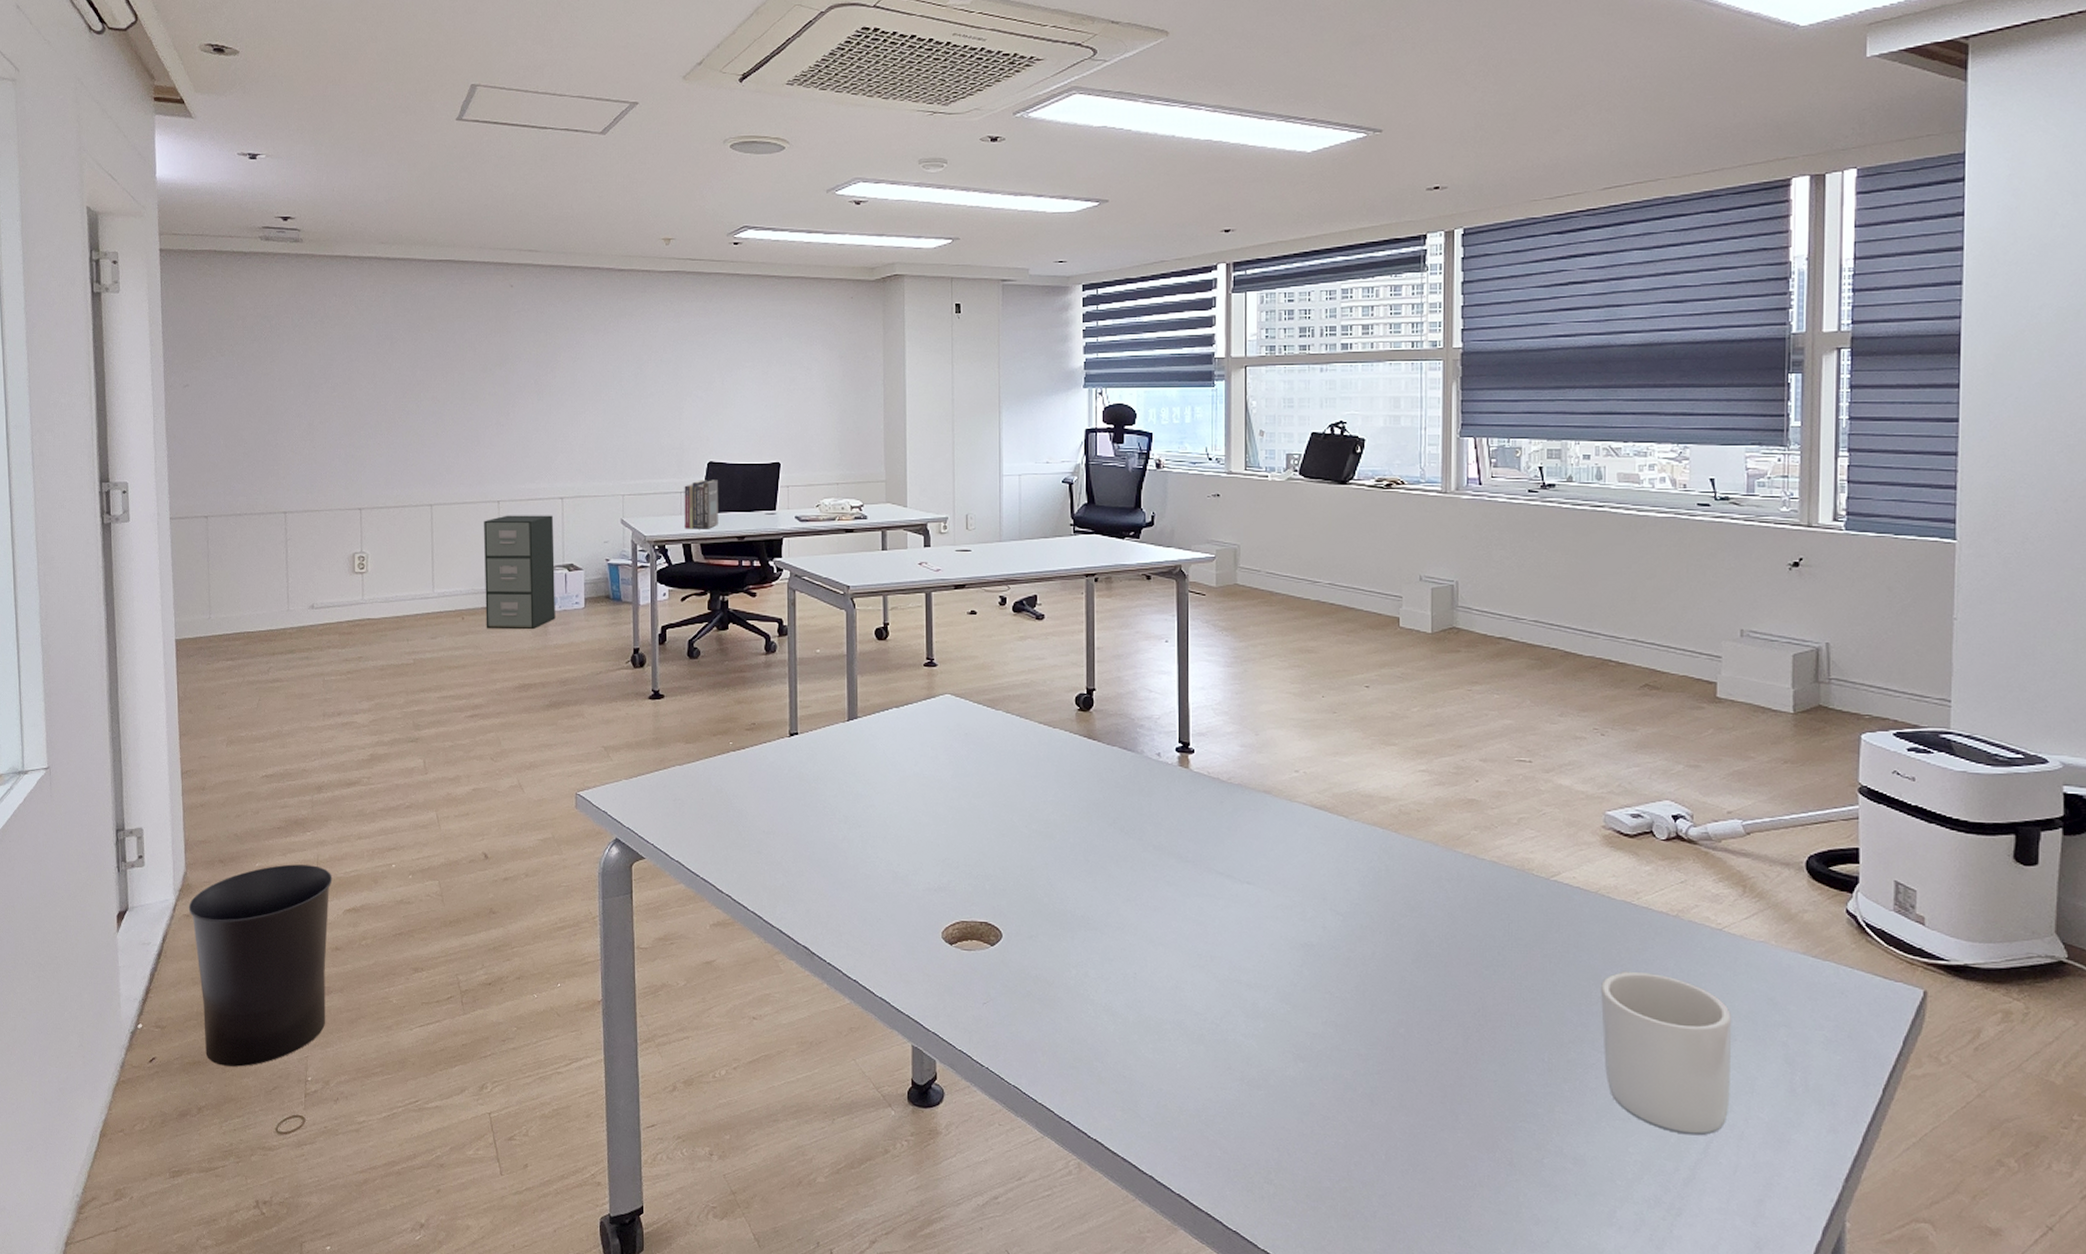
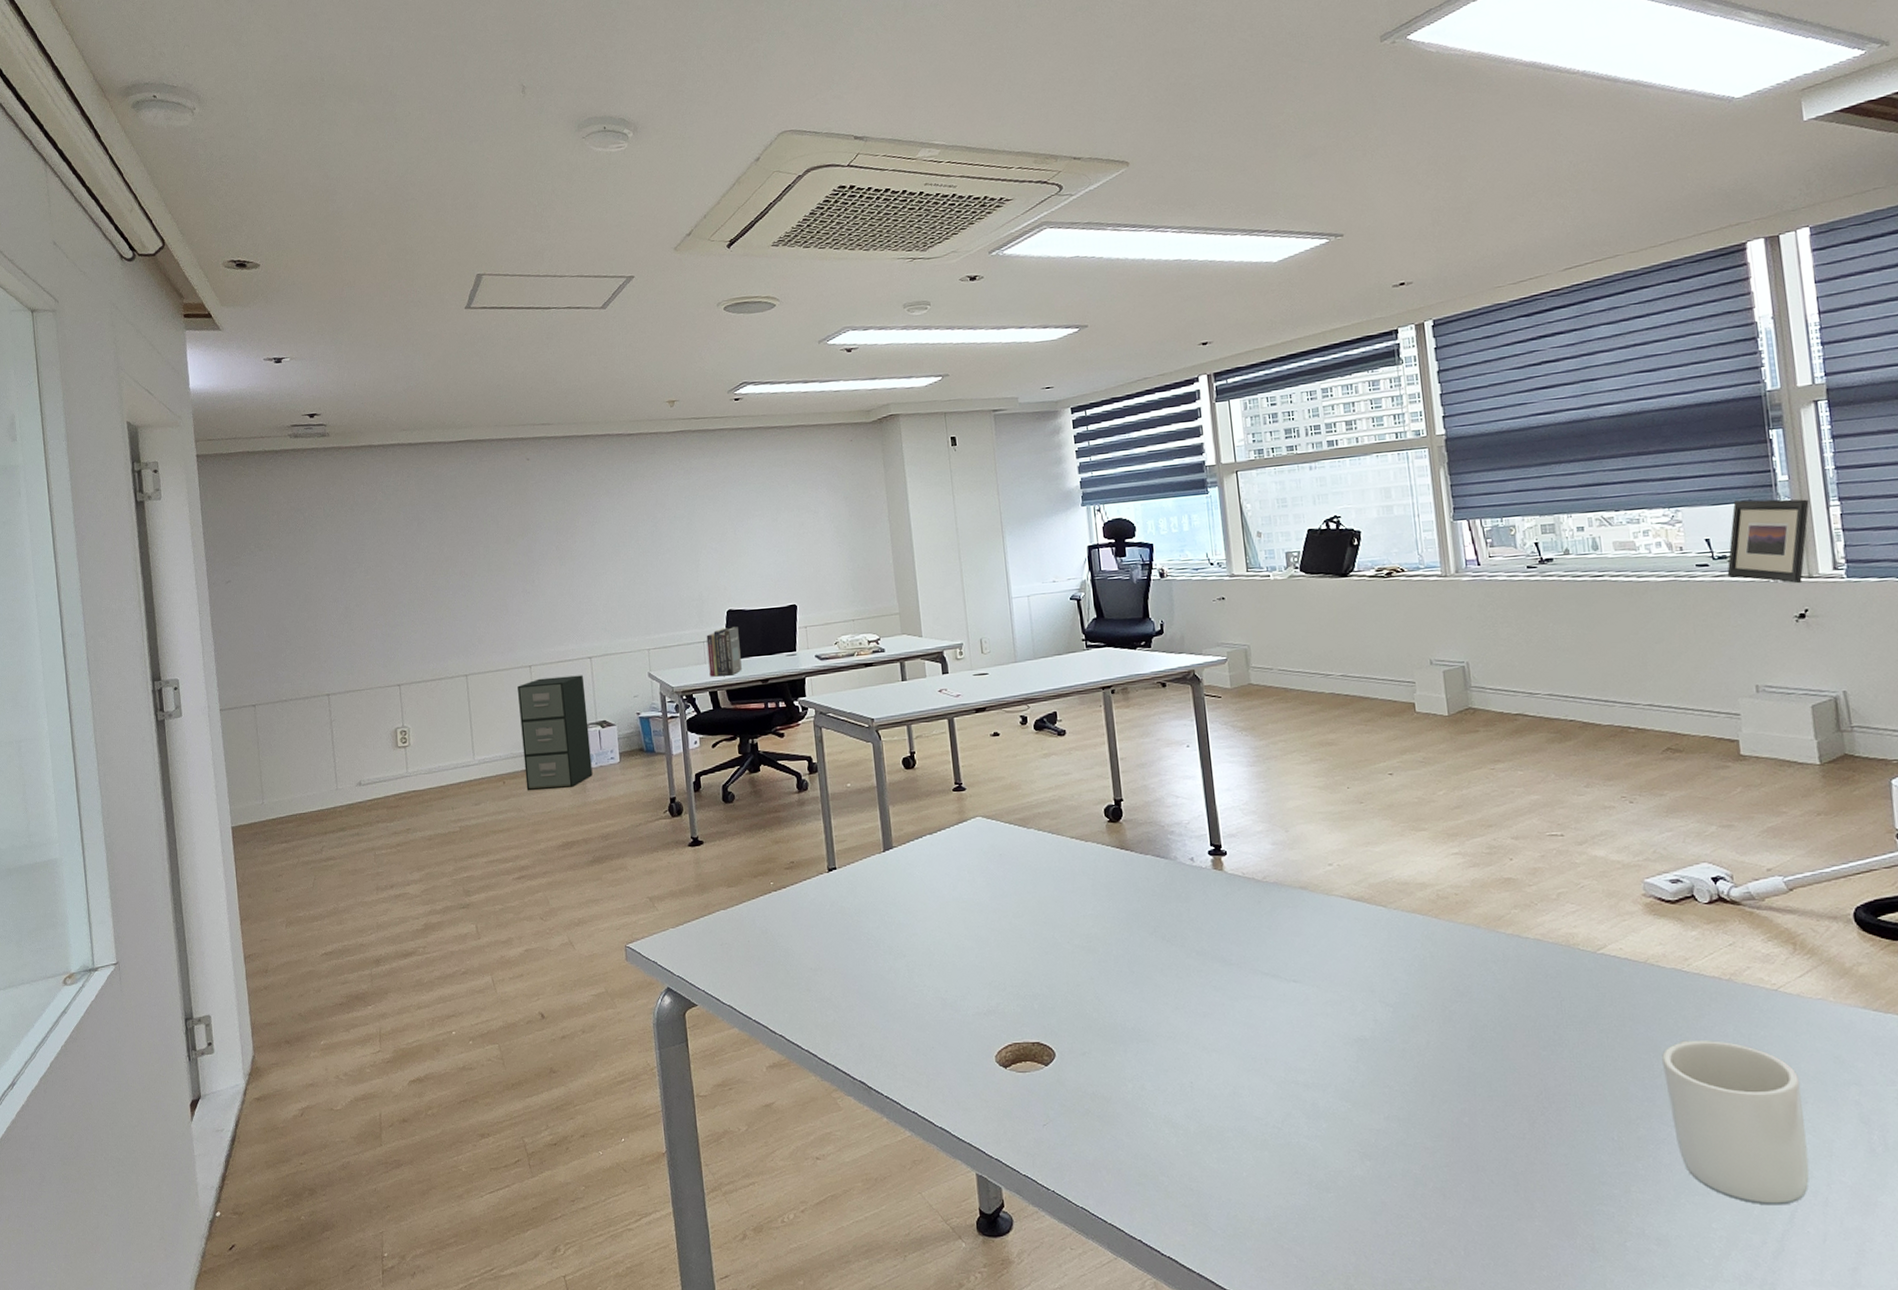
waste bin: present [188,864,333,1067] -> none [258,1039,398,1248]
picture frame: none [1727,443,1818,532] -> present [1727,499,1810,584]

